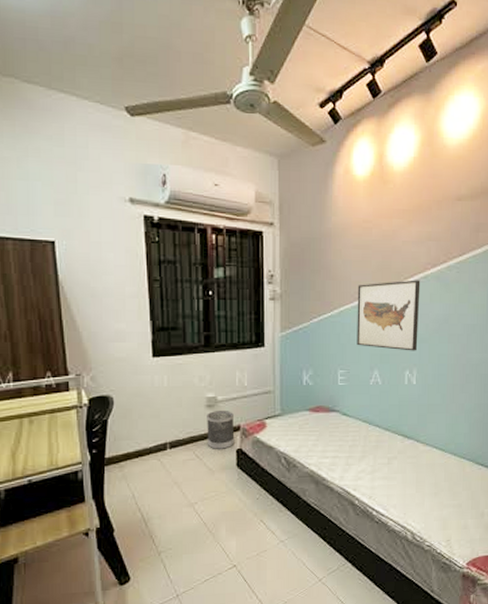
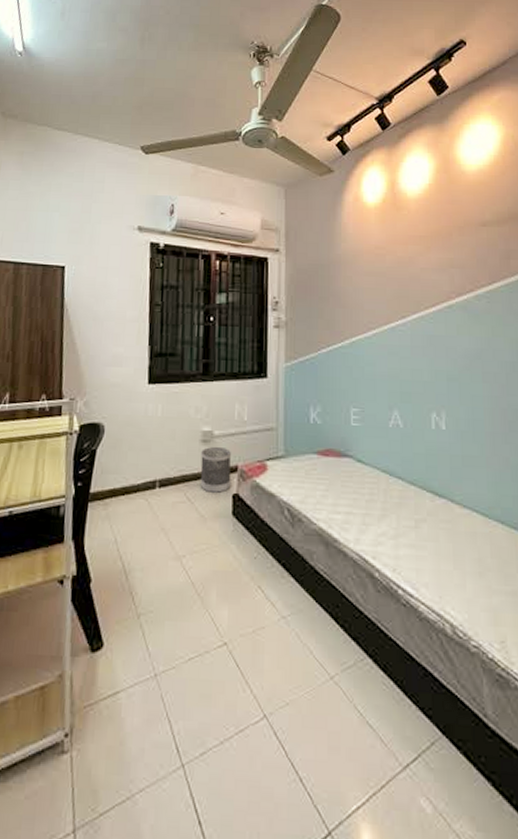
wall art: present [357,280,421,351] -> none [371,309,445,390]

